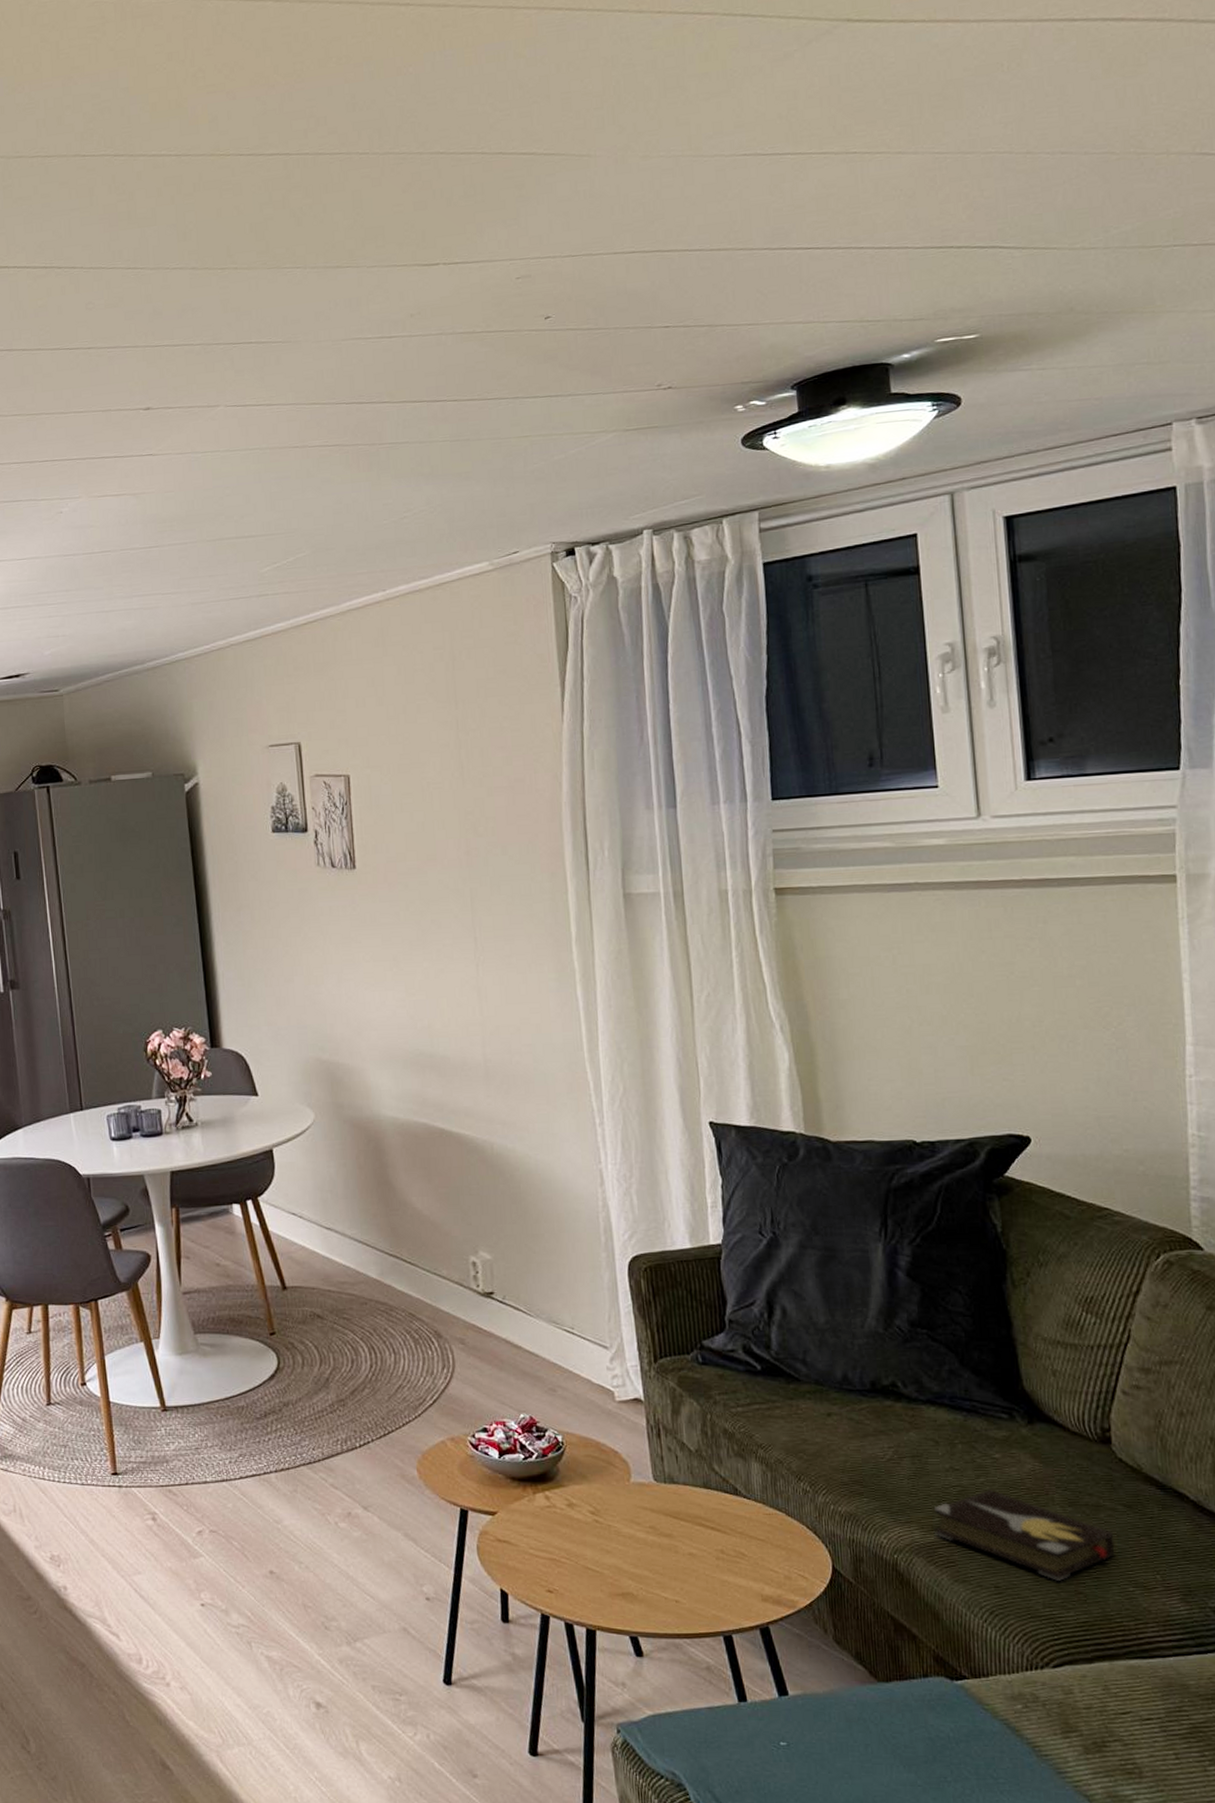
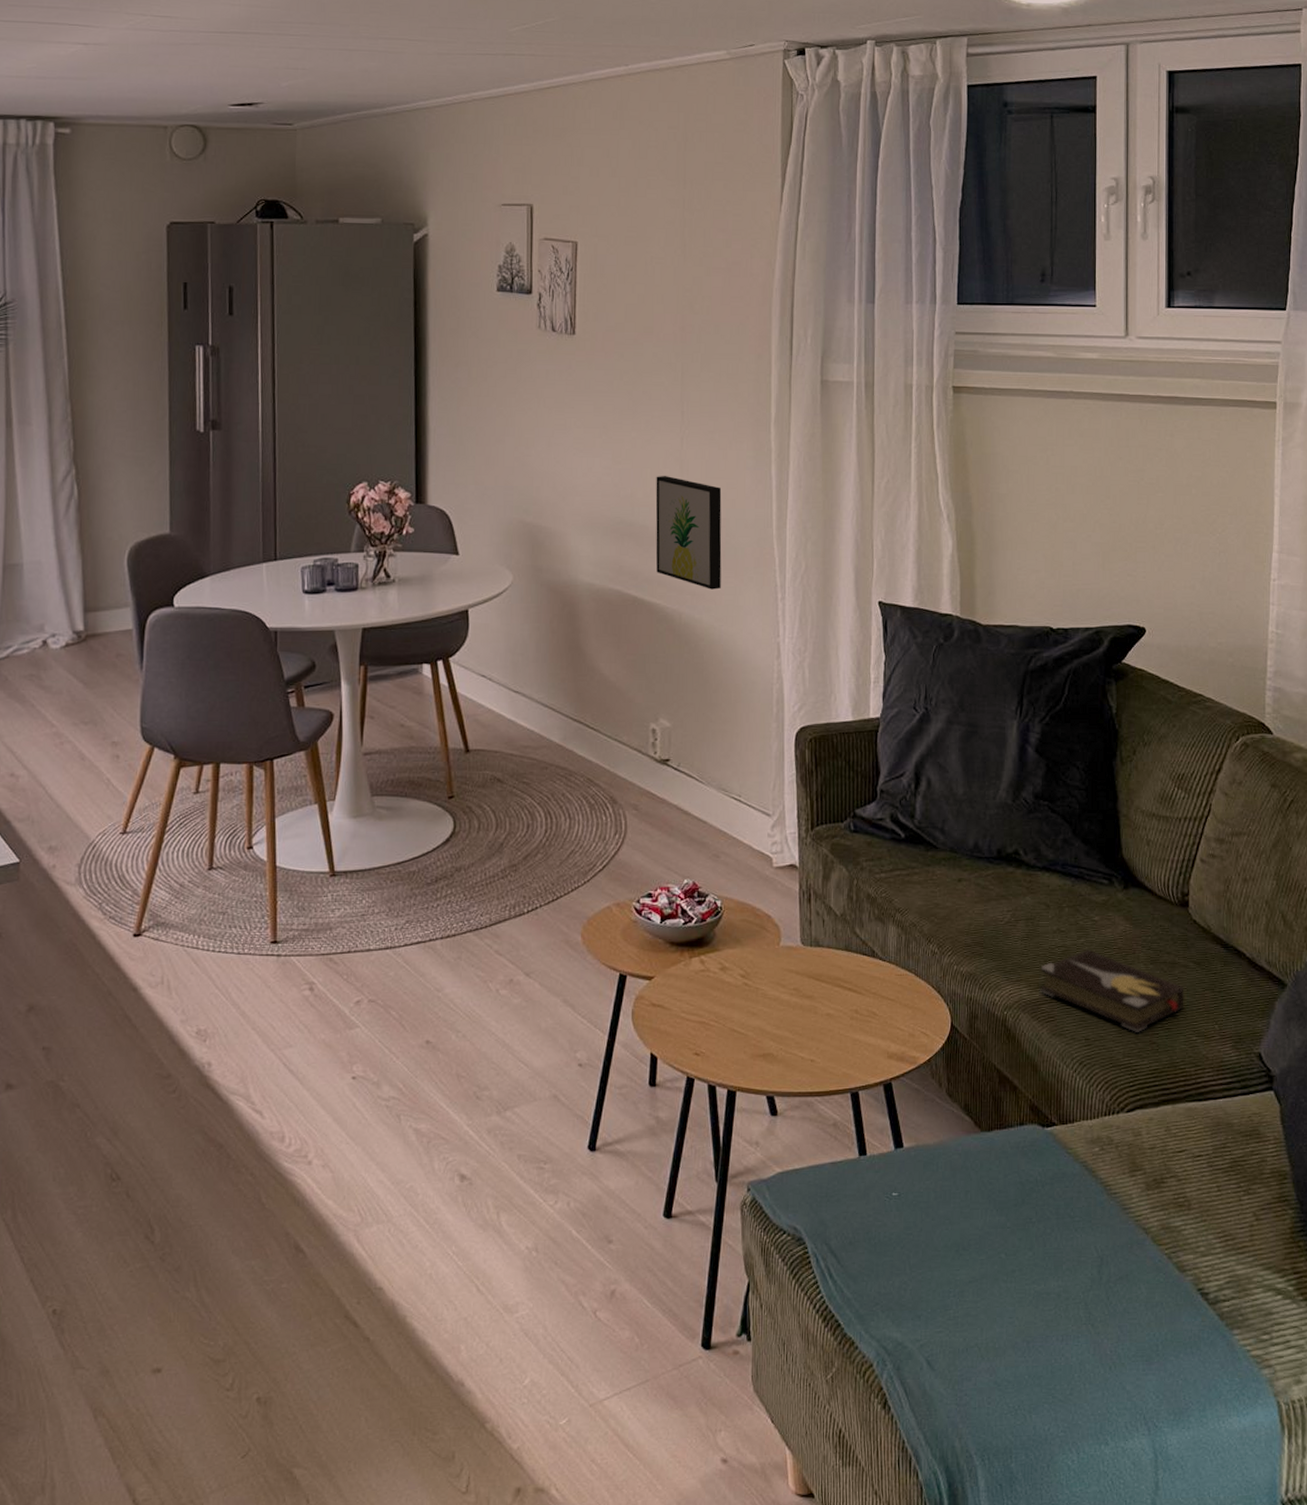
wall art: none [453,1004,533,1118] -> present [655,476,722,590]

